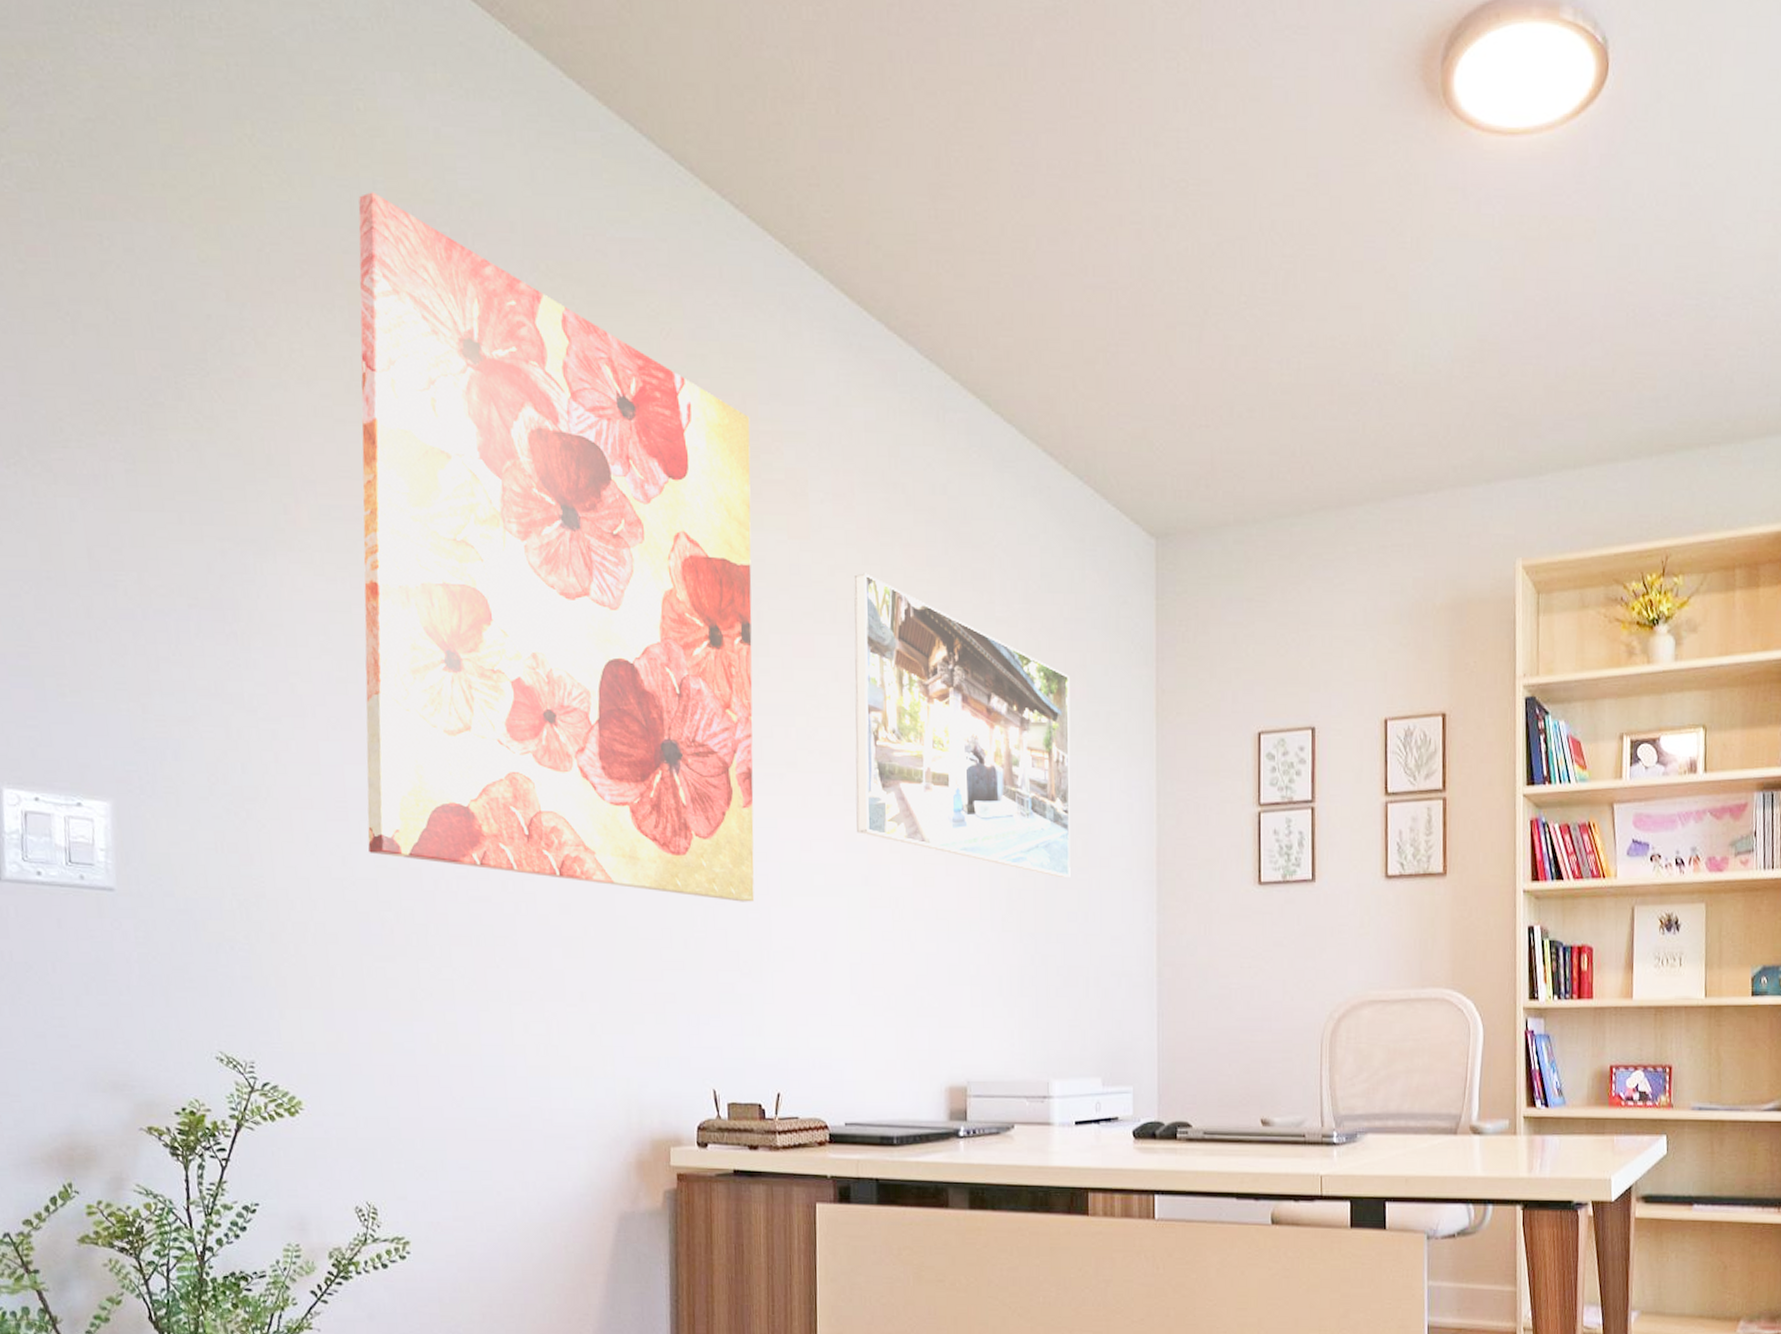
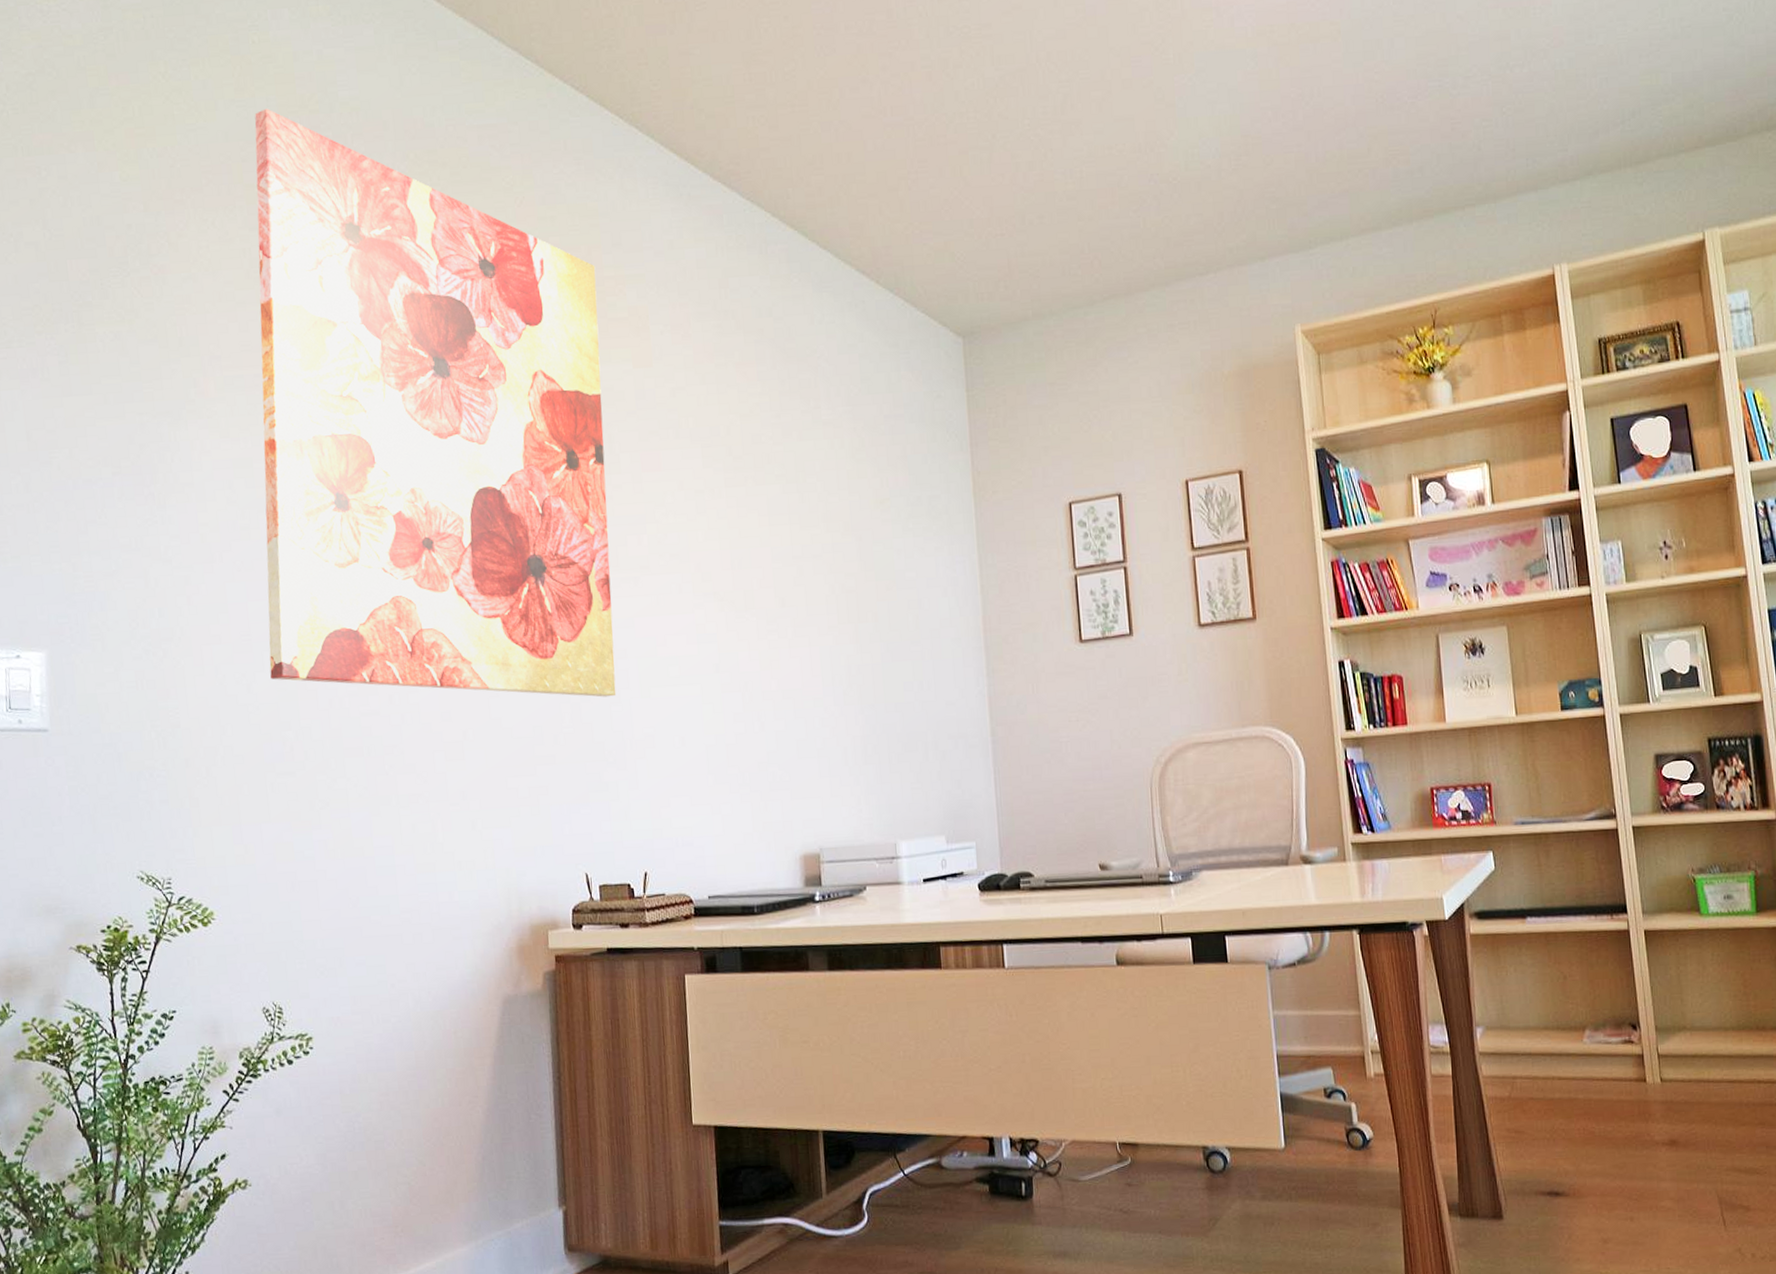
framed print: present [854,573,1071,878] -> none [693,392,905,652]

